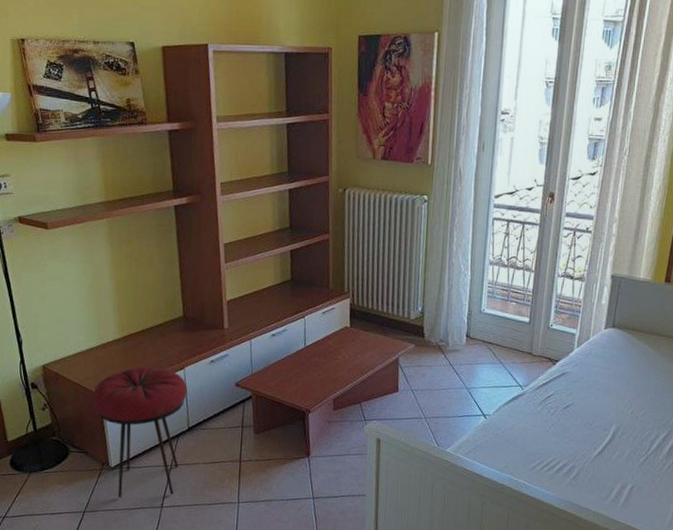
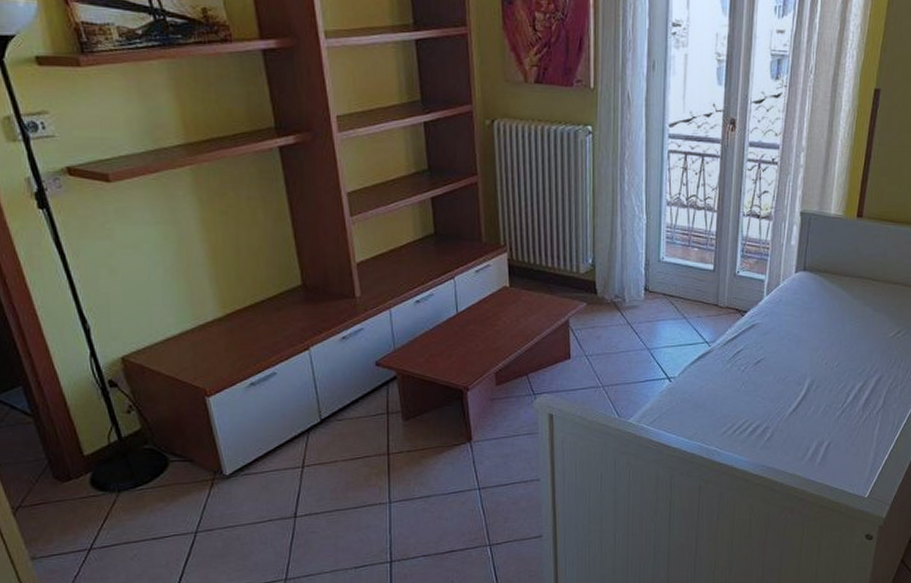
stool: present [92,366,188,498] -> none [192,350,316,511]

